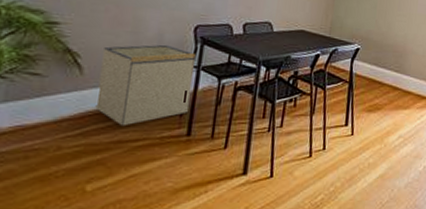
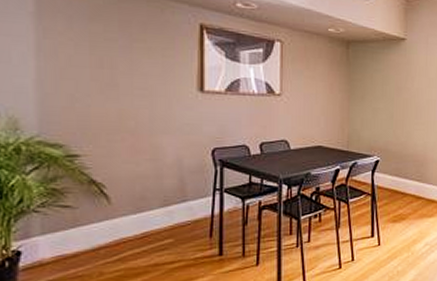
storage bin: present [95,44,195,125] -> none [127,169,216,249]

